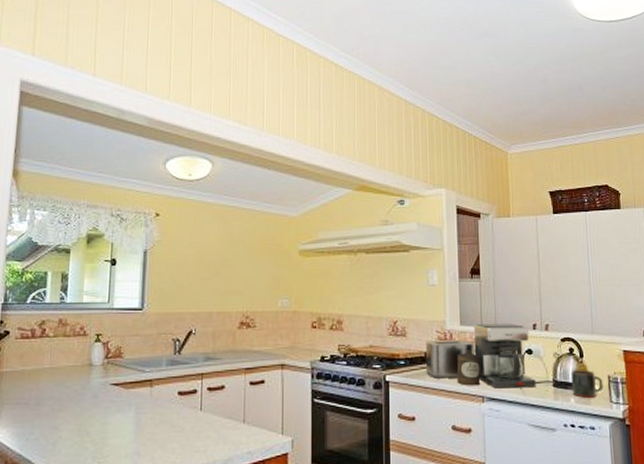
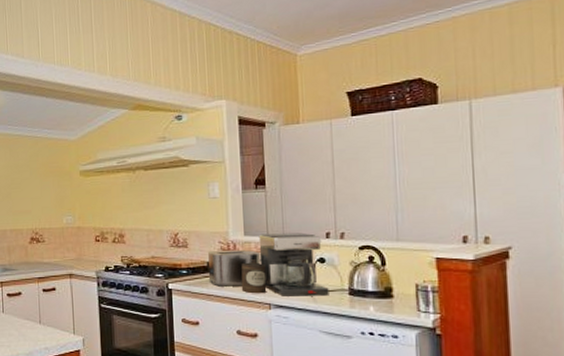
mug: present [570,370,604,398] -> none [370,278,410,306]

